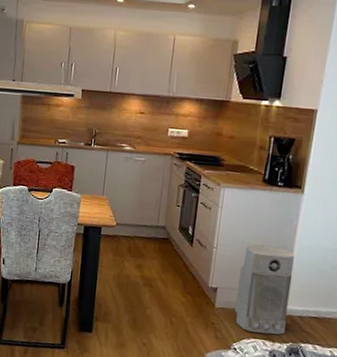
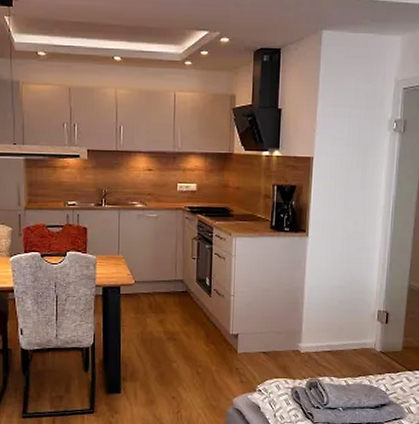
air purifier: present [234,244,295,335] -> none [255,288,306,372]

